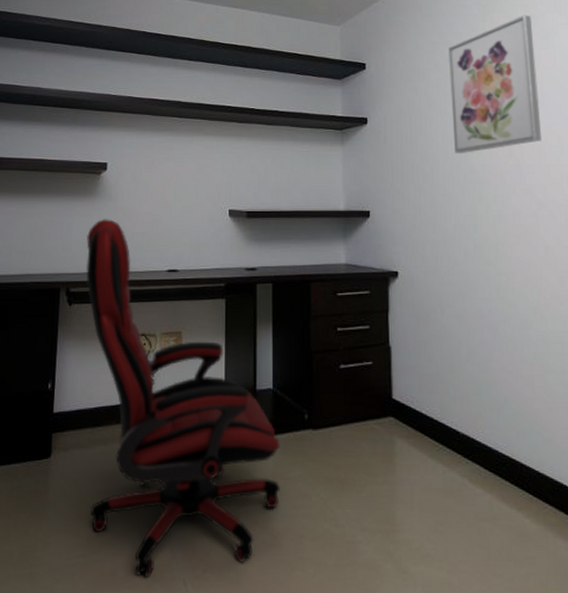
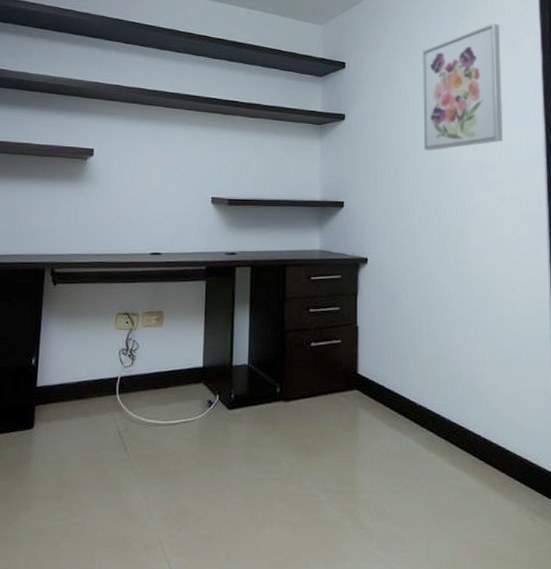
office chair: present [86,218,280,577] -> none [71,202,253,537]

